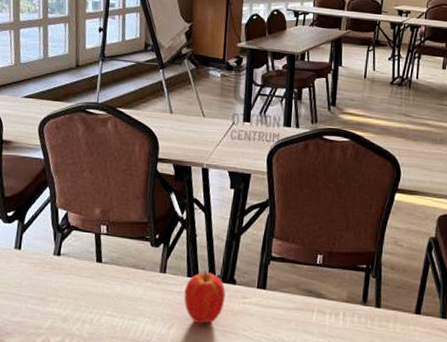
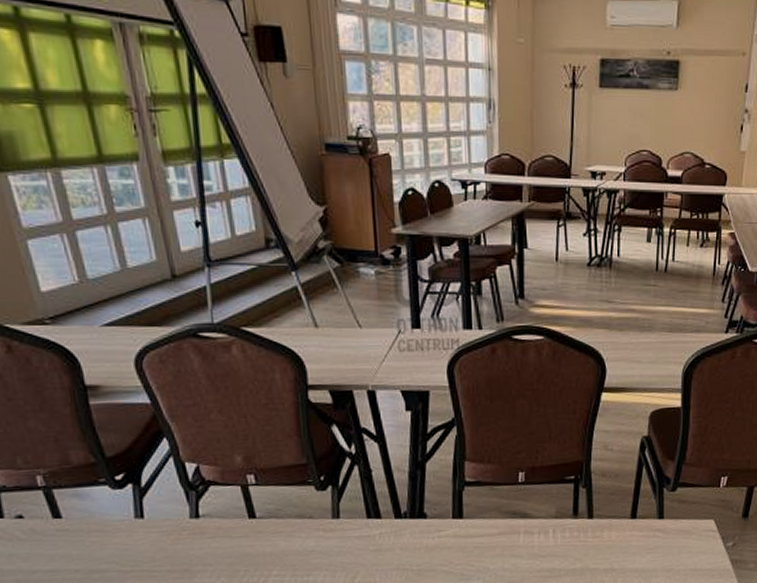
apple: present [184,271,226,324] -> none [366,509,416,568]

